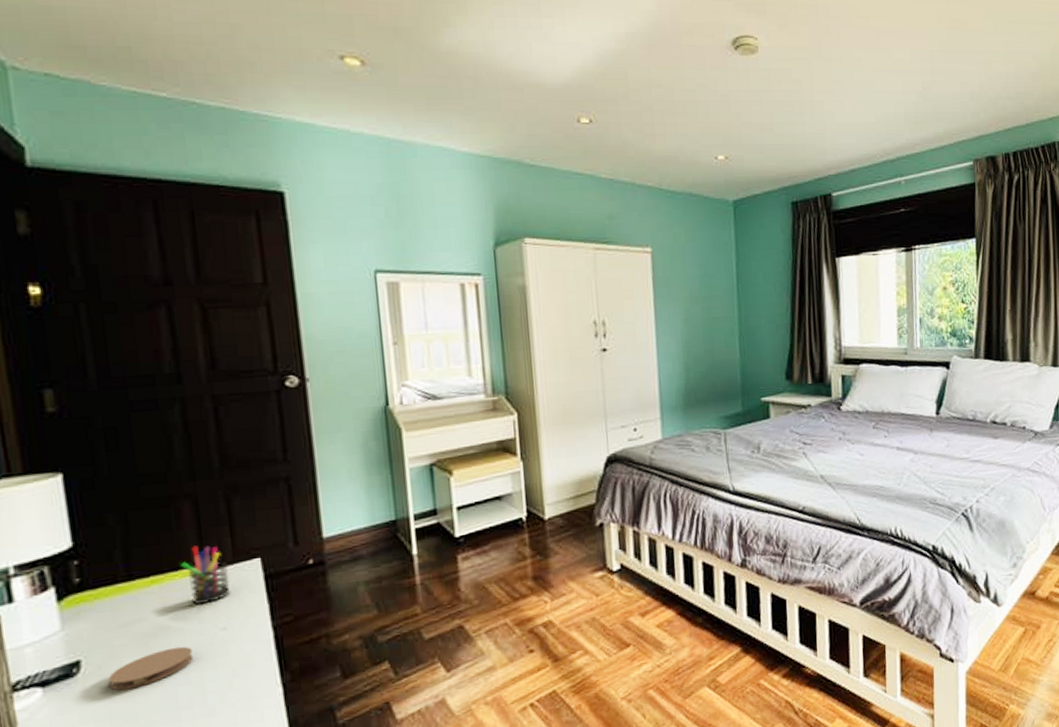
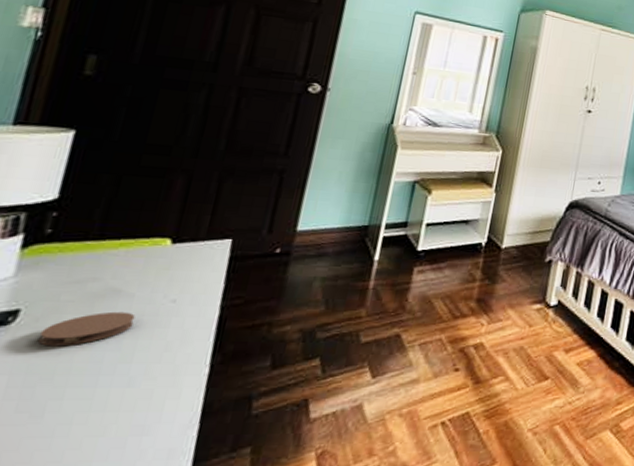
pen holder: present [181,546,230,604] -> none [152,218,199,274]

